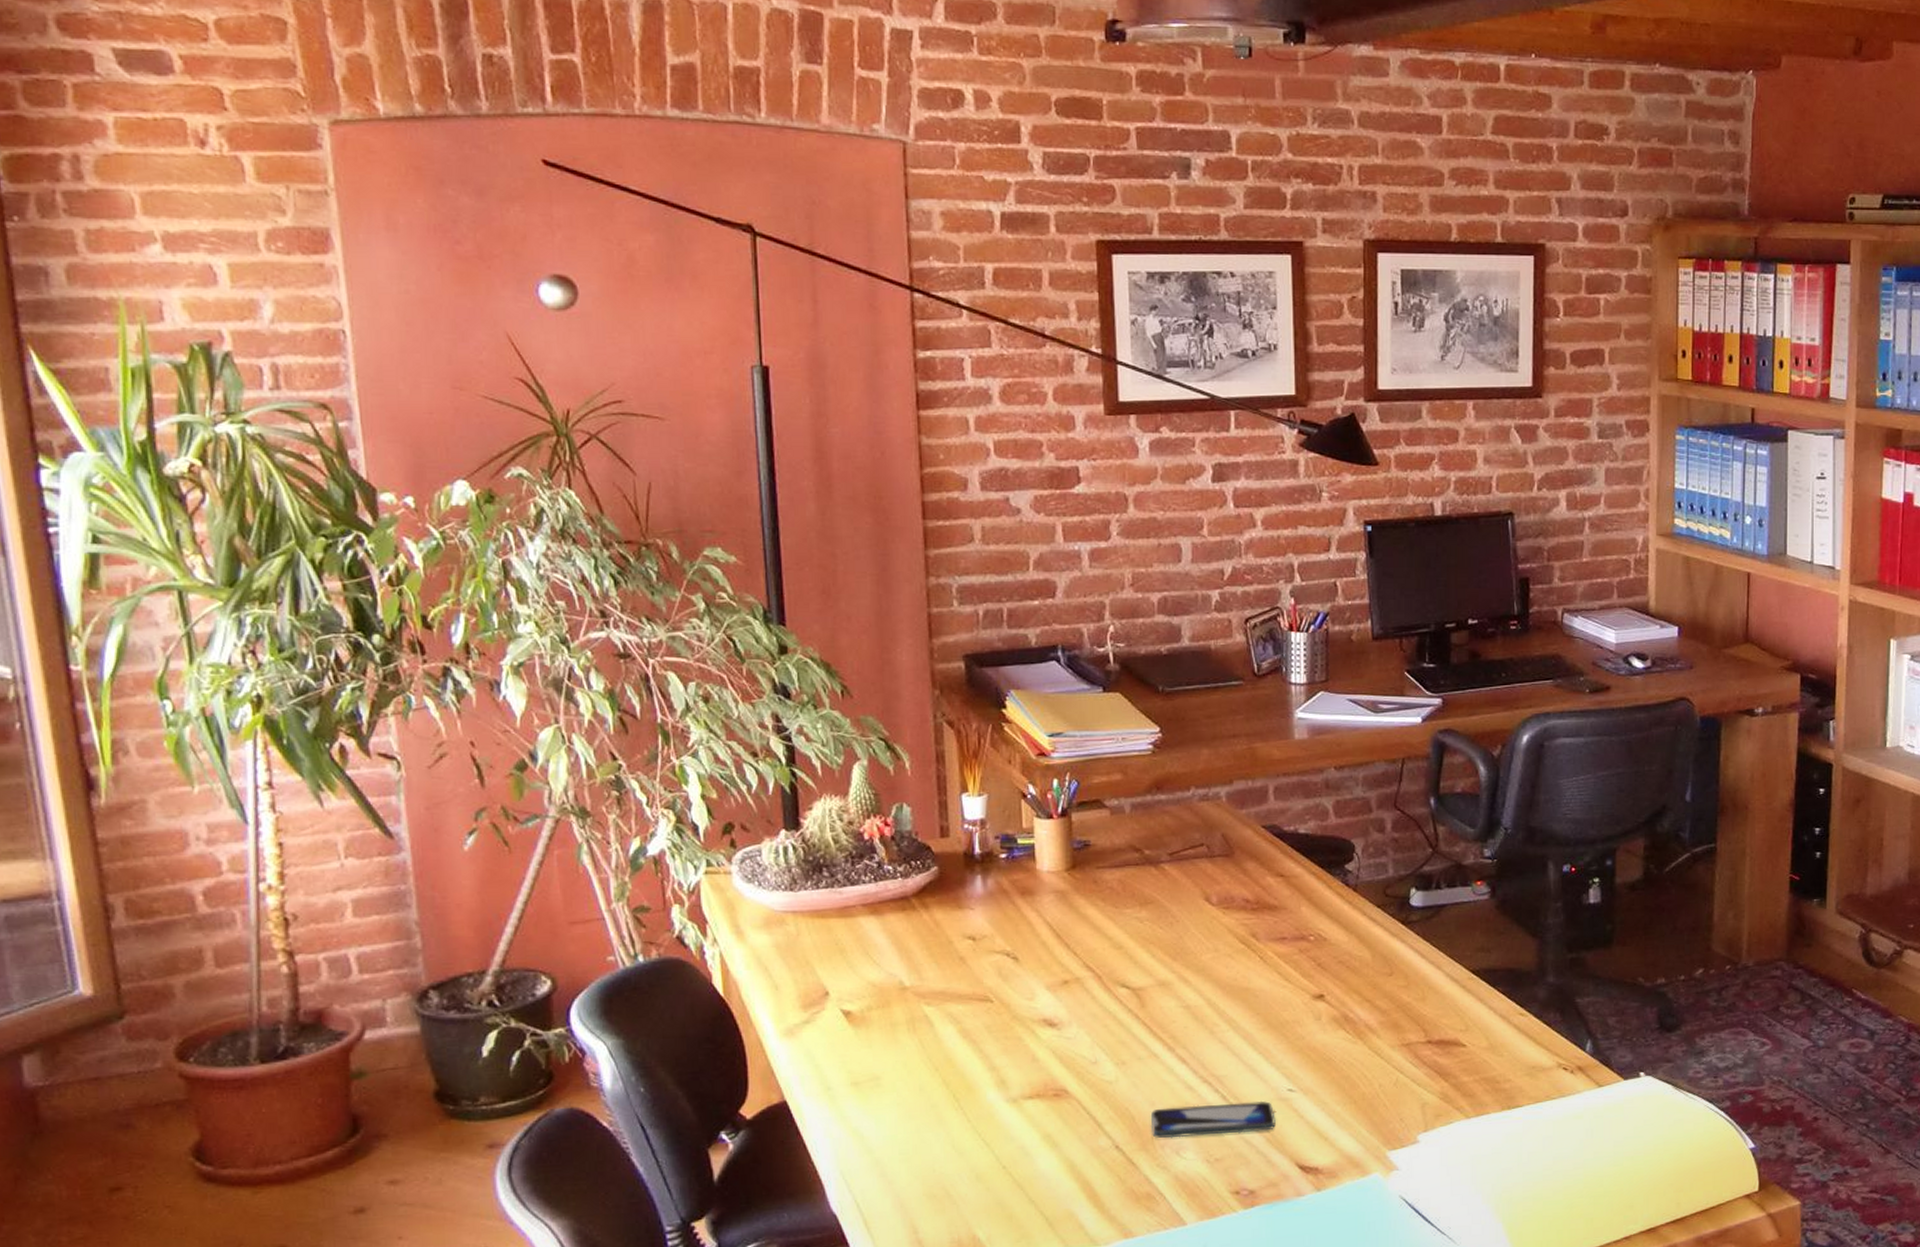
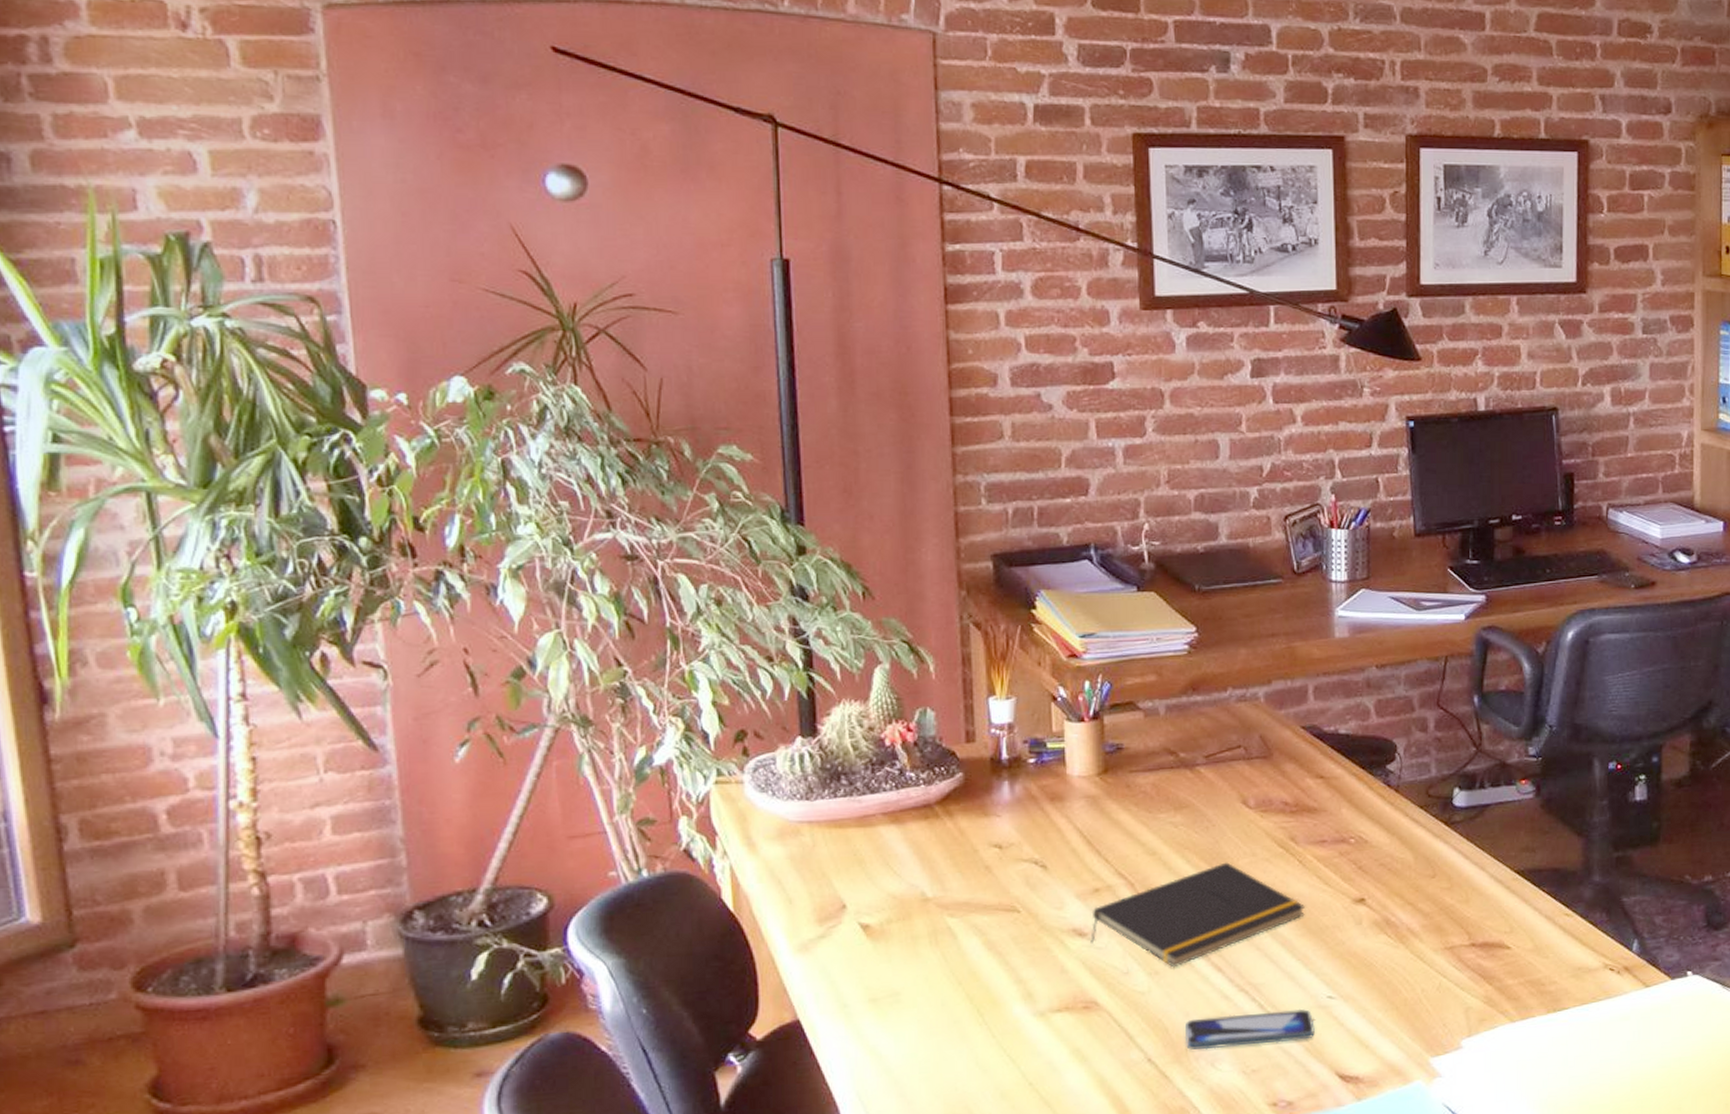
notepad: none [1060,957,1266,1058] -> present [1090,862,1305,968]

